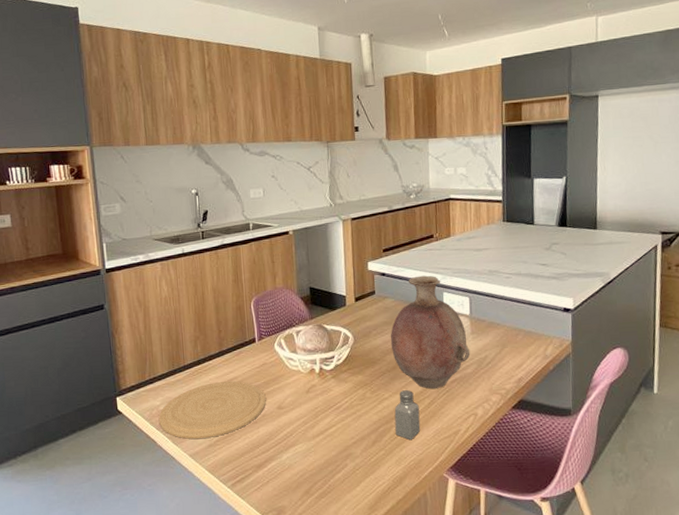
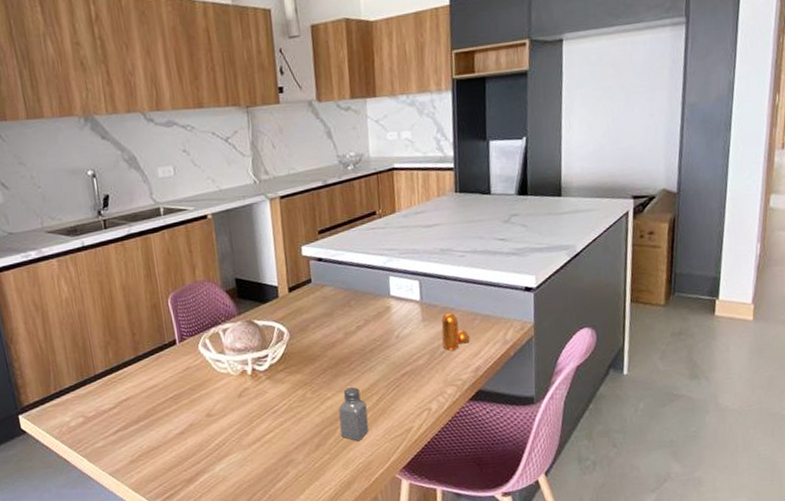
plate: present [158,381,266,440] -> none [69,389,193,456]
vase: present [390,275,471,389] -> none [330,258,422,385]
pepper shaker: none [488,327,513,362] -> present [441,312,470,351]

